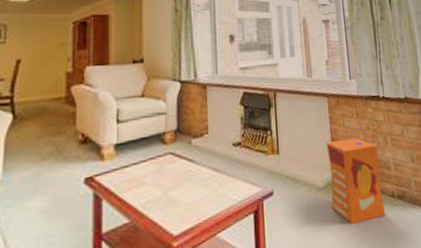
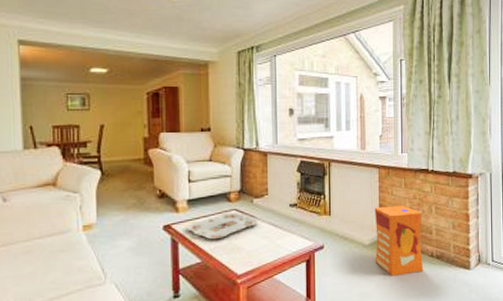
serving tray: none [113,156,197,193] -> present [187,212,258,240]

